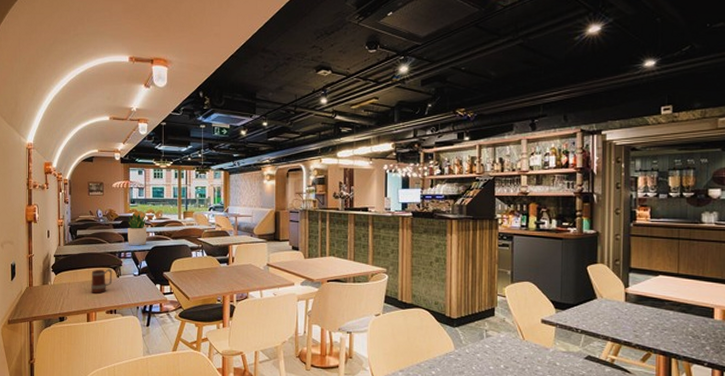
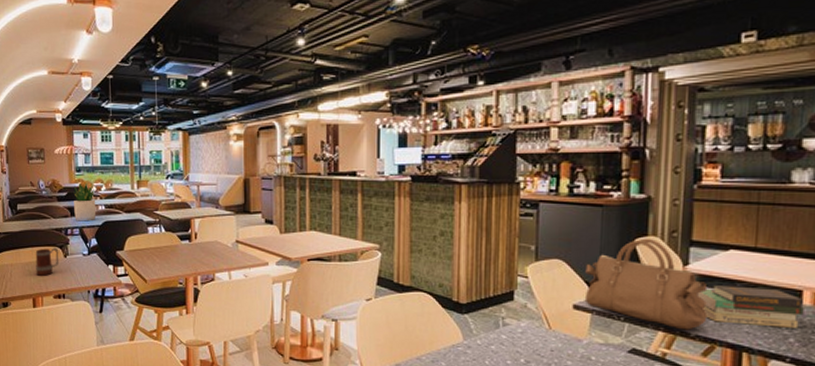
shoulder bag: none [550,265,645,341] -> present [585,238,708,330]
books: none [636,304,716,338] -> present [697,285,804,328]

